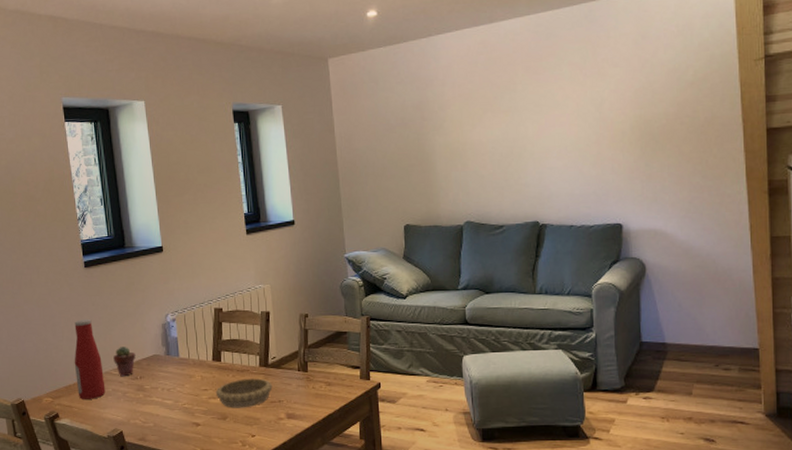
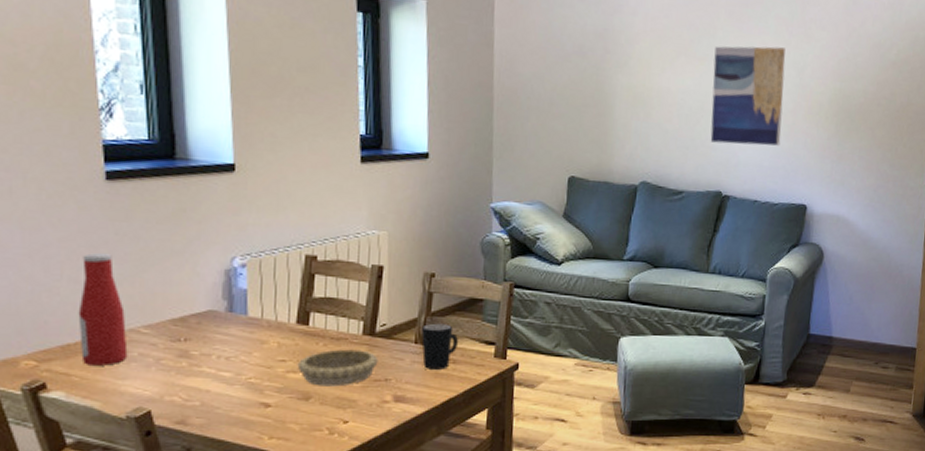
potted succulent: present [113,347,136,377] -> none [144,296,180,338]
mug: none [302,353,331,391] -> present [421,323,458,370]
wall art: none [517,89,589,180] -> present [710,46,786,146]

